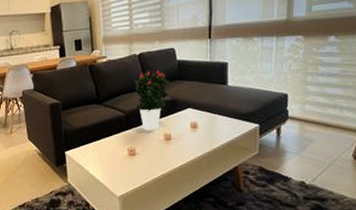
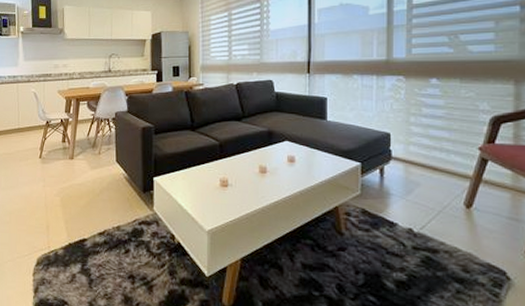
potted flower: present [133,70,170,130] -> none [228,101,267,160]

